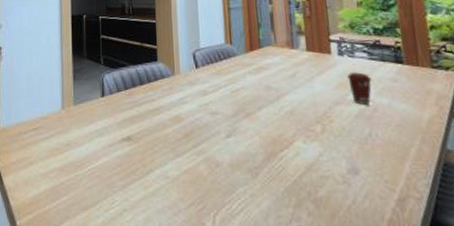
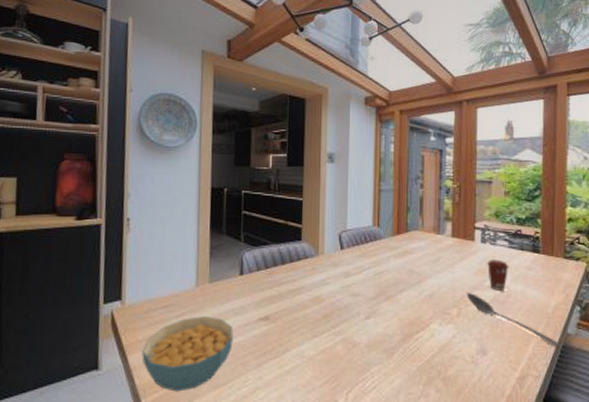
cereal bowl: none [15,138,98,213] -> present [142,316,233,392]
stirrer: none [329,108,441,165] -> present [467,293,560,347]

